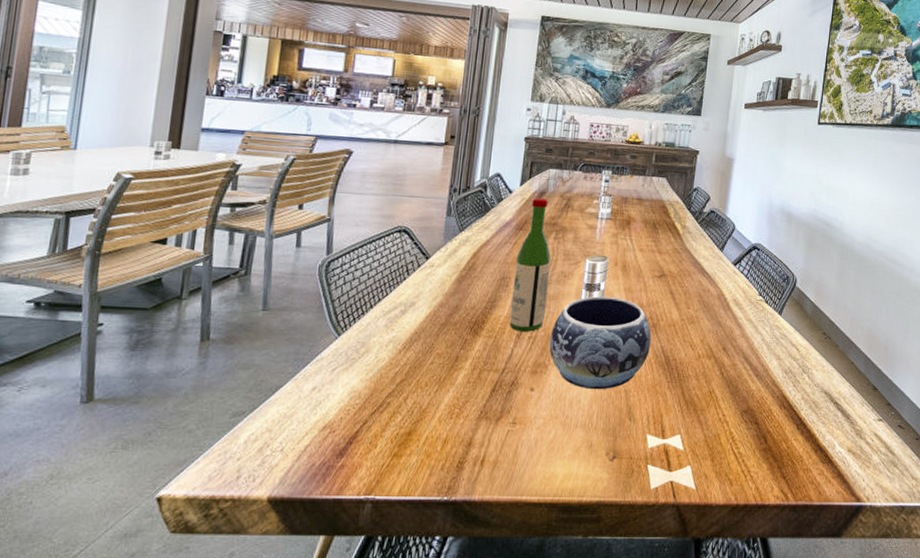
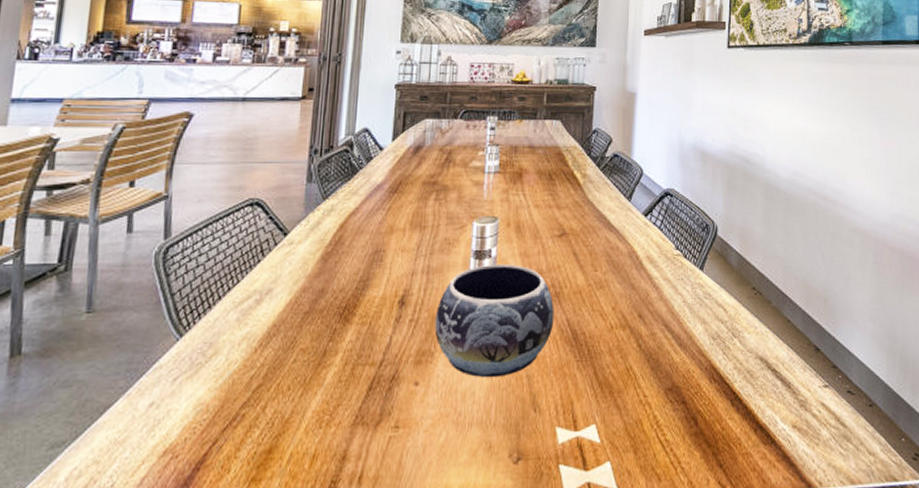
wine bottle: present [509,198,551,332] -> none [386,154,432,314]

